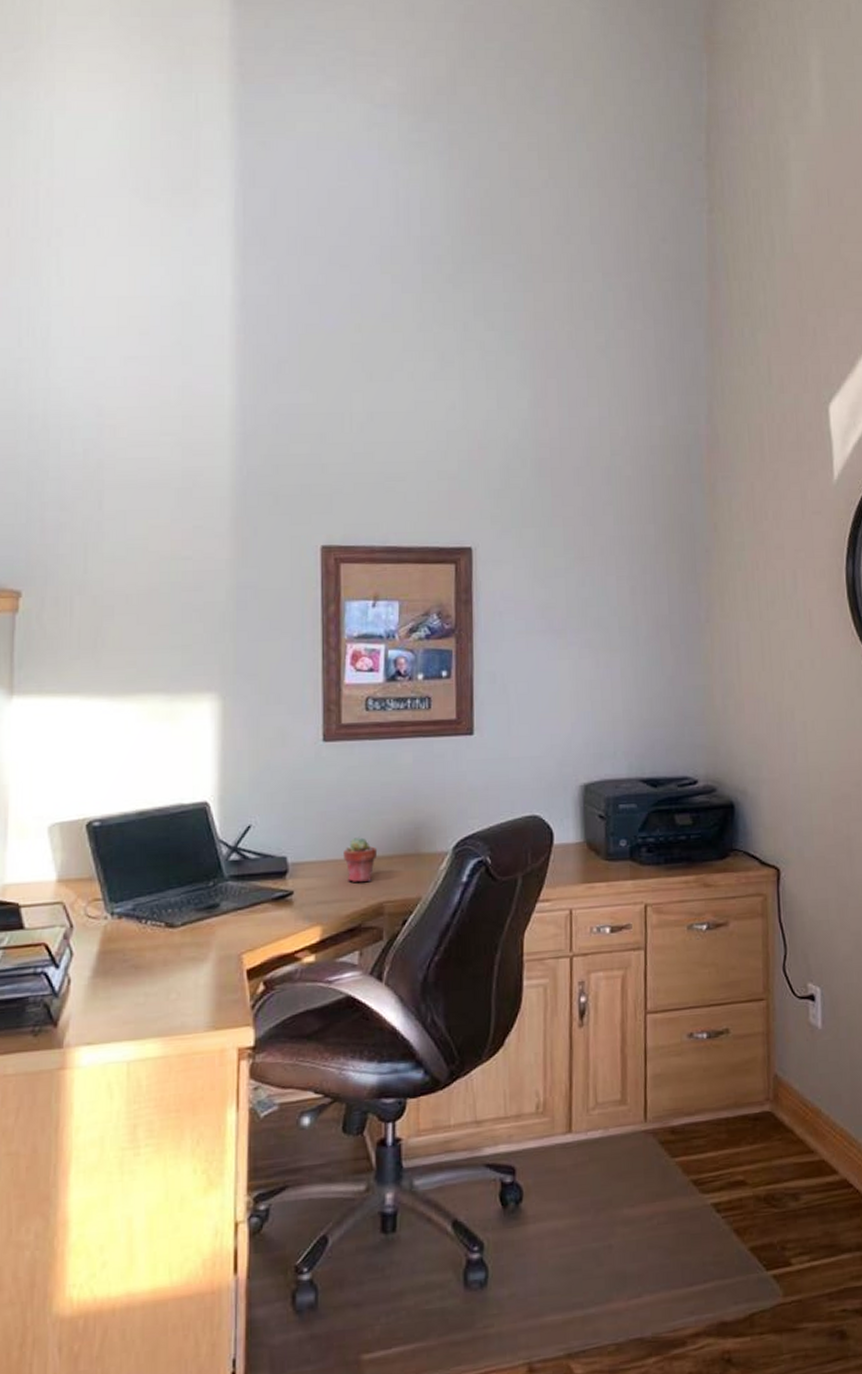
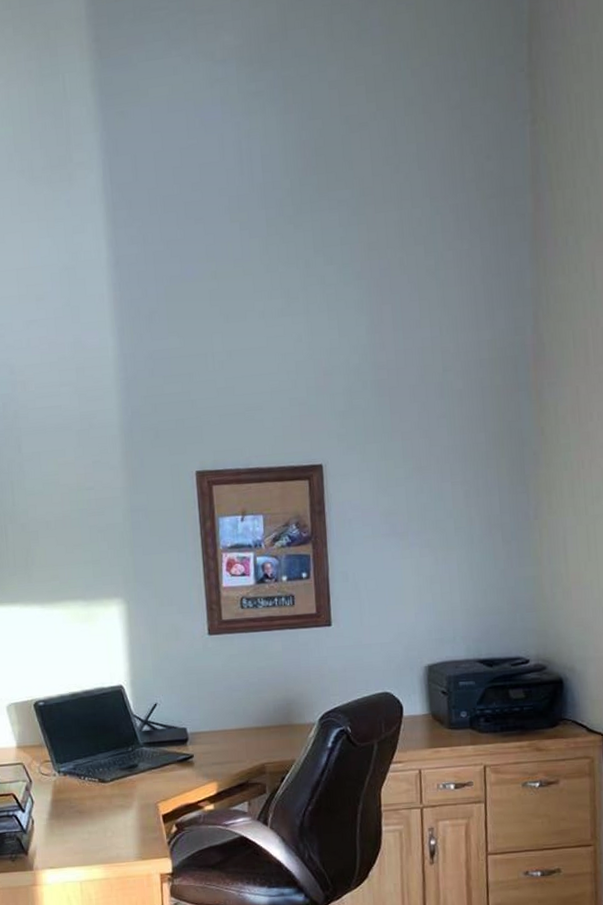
potted succulent: present [343,836,378,883] -> none [230,711,258,748]

